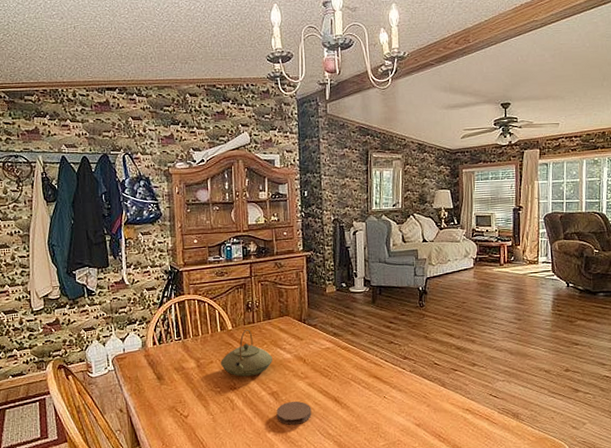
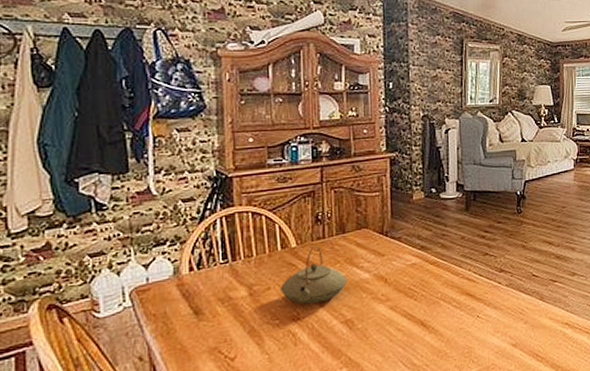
coaster: present [276,401,312,425] -> none [350,328,393,358]

